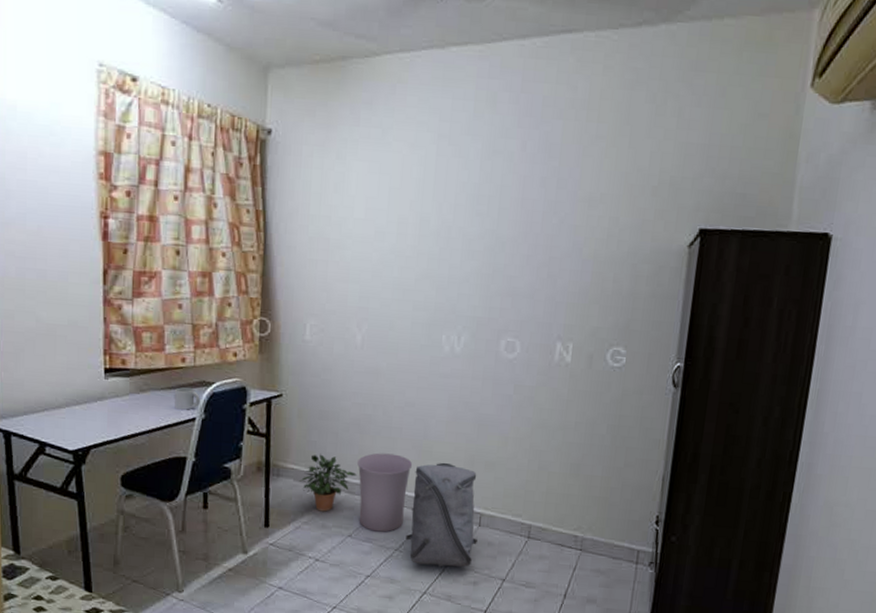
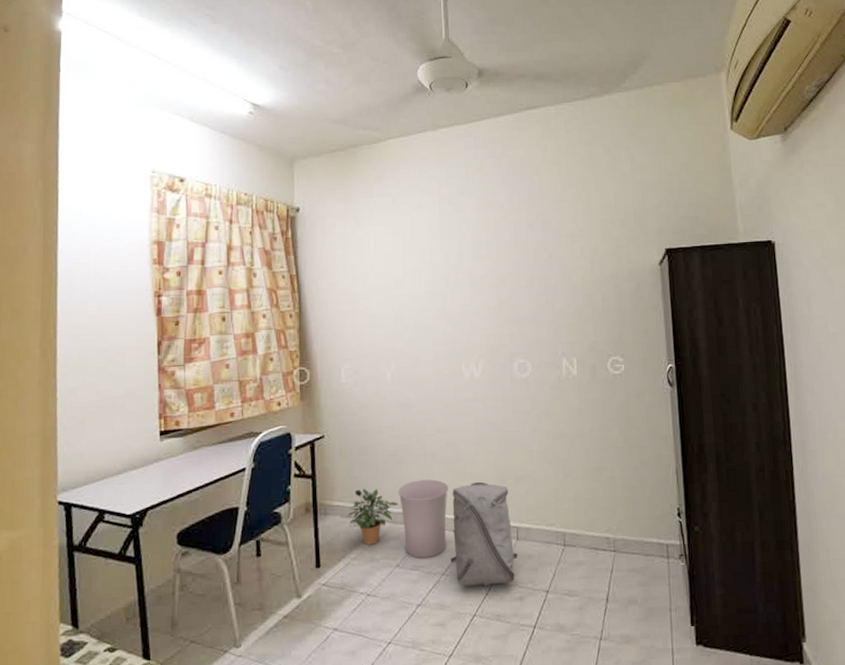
mug: present [174,387,200,410] -> none [225,439,249,462]

